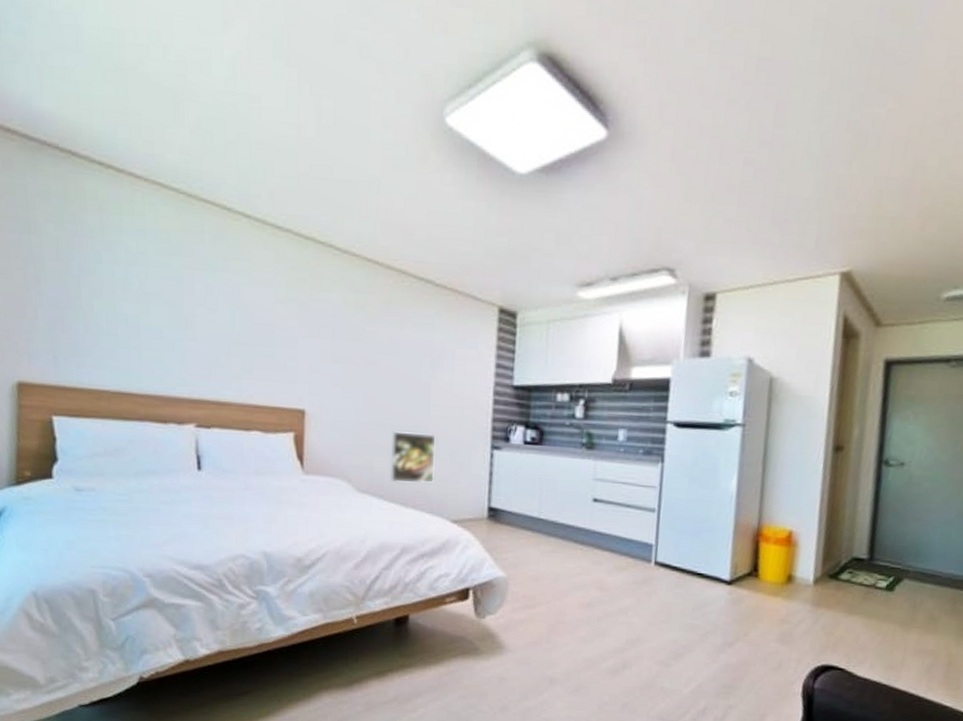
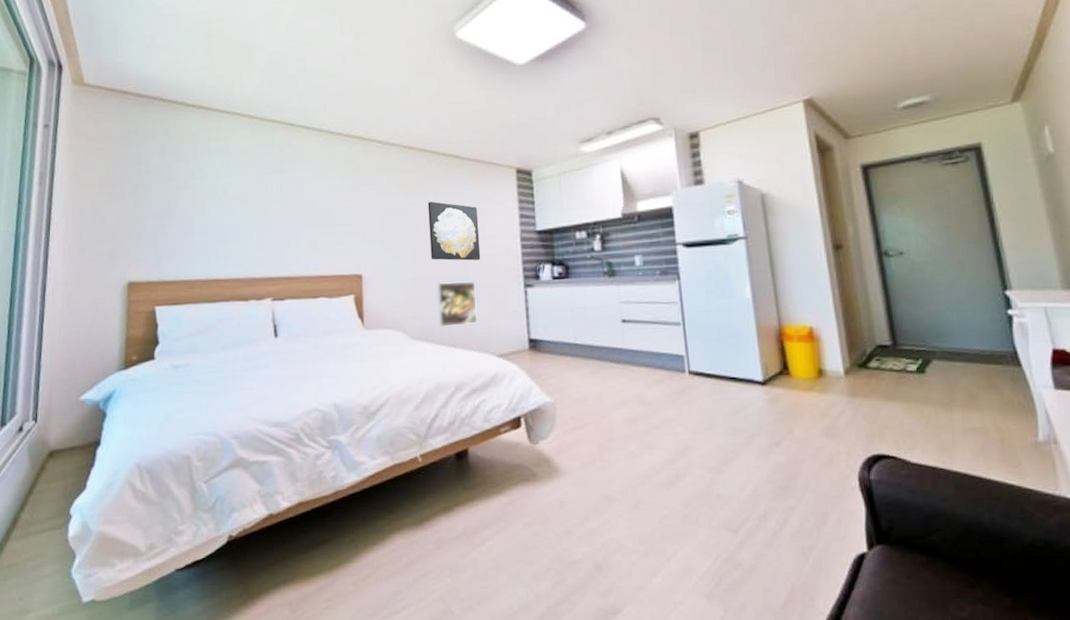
wall art: none [388,333,448,411] -> present [427,202,481,261]

